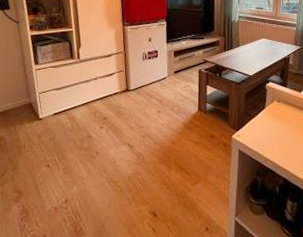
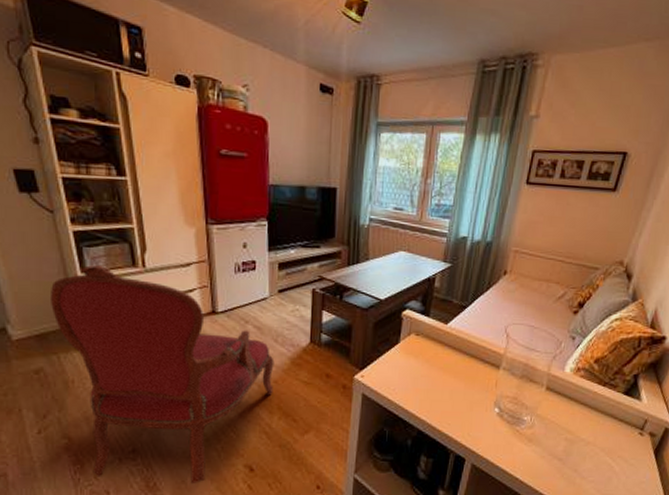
armchair: none [12,58,172,229] -> present [51,264,275,485]

